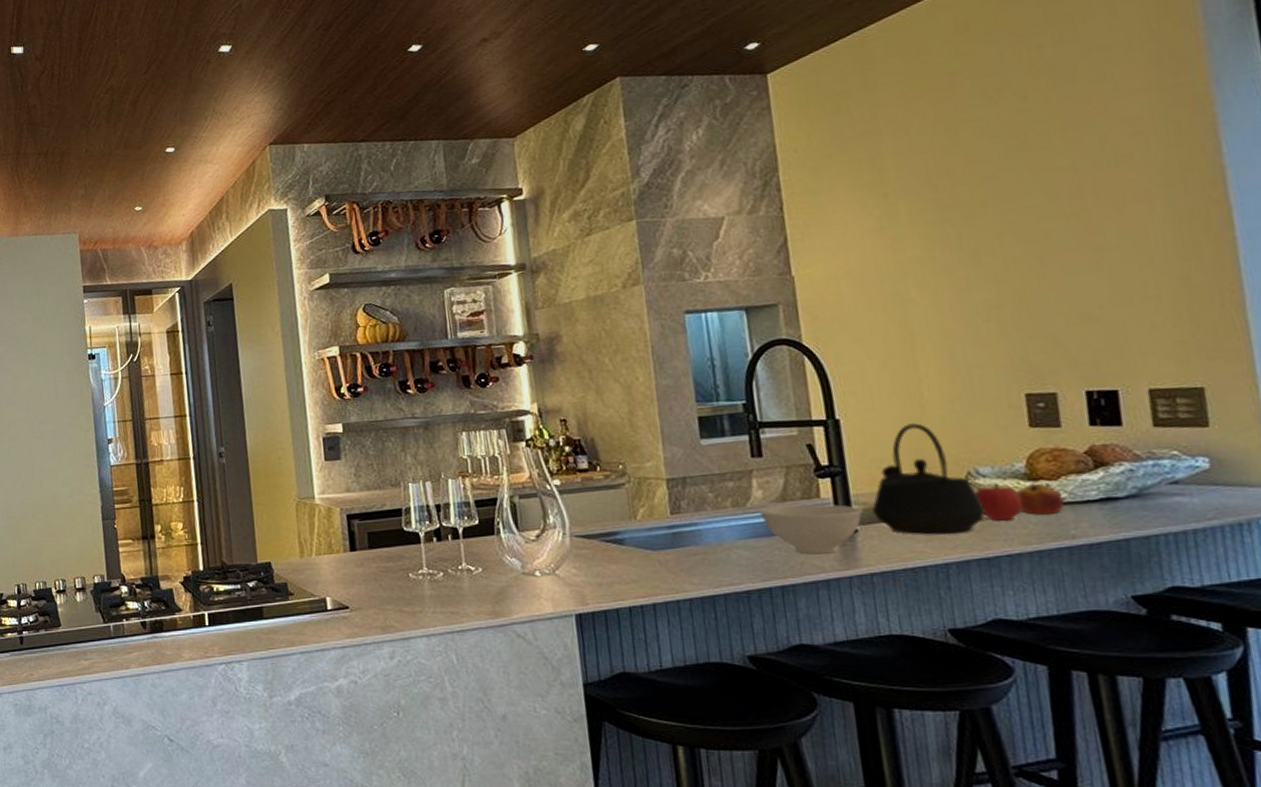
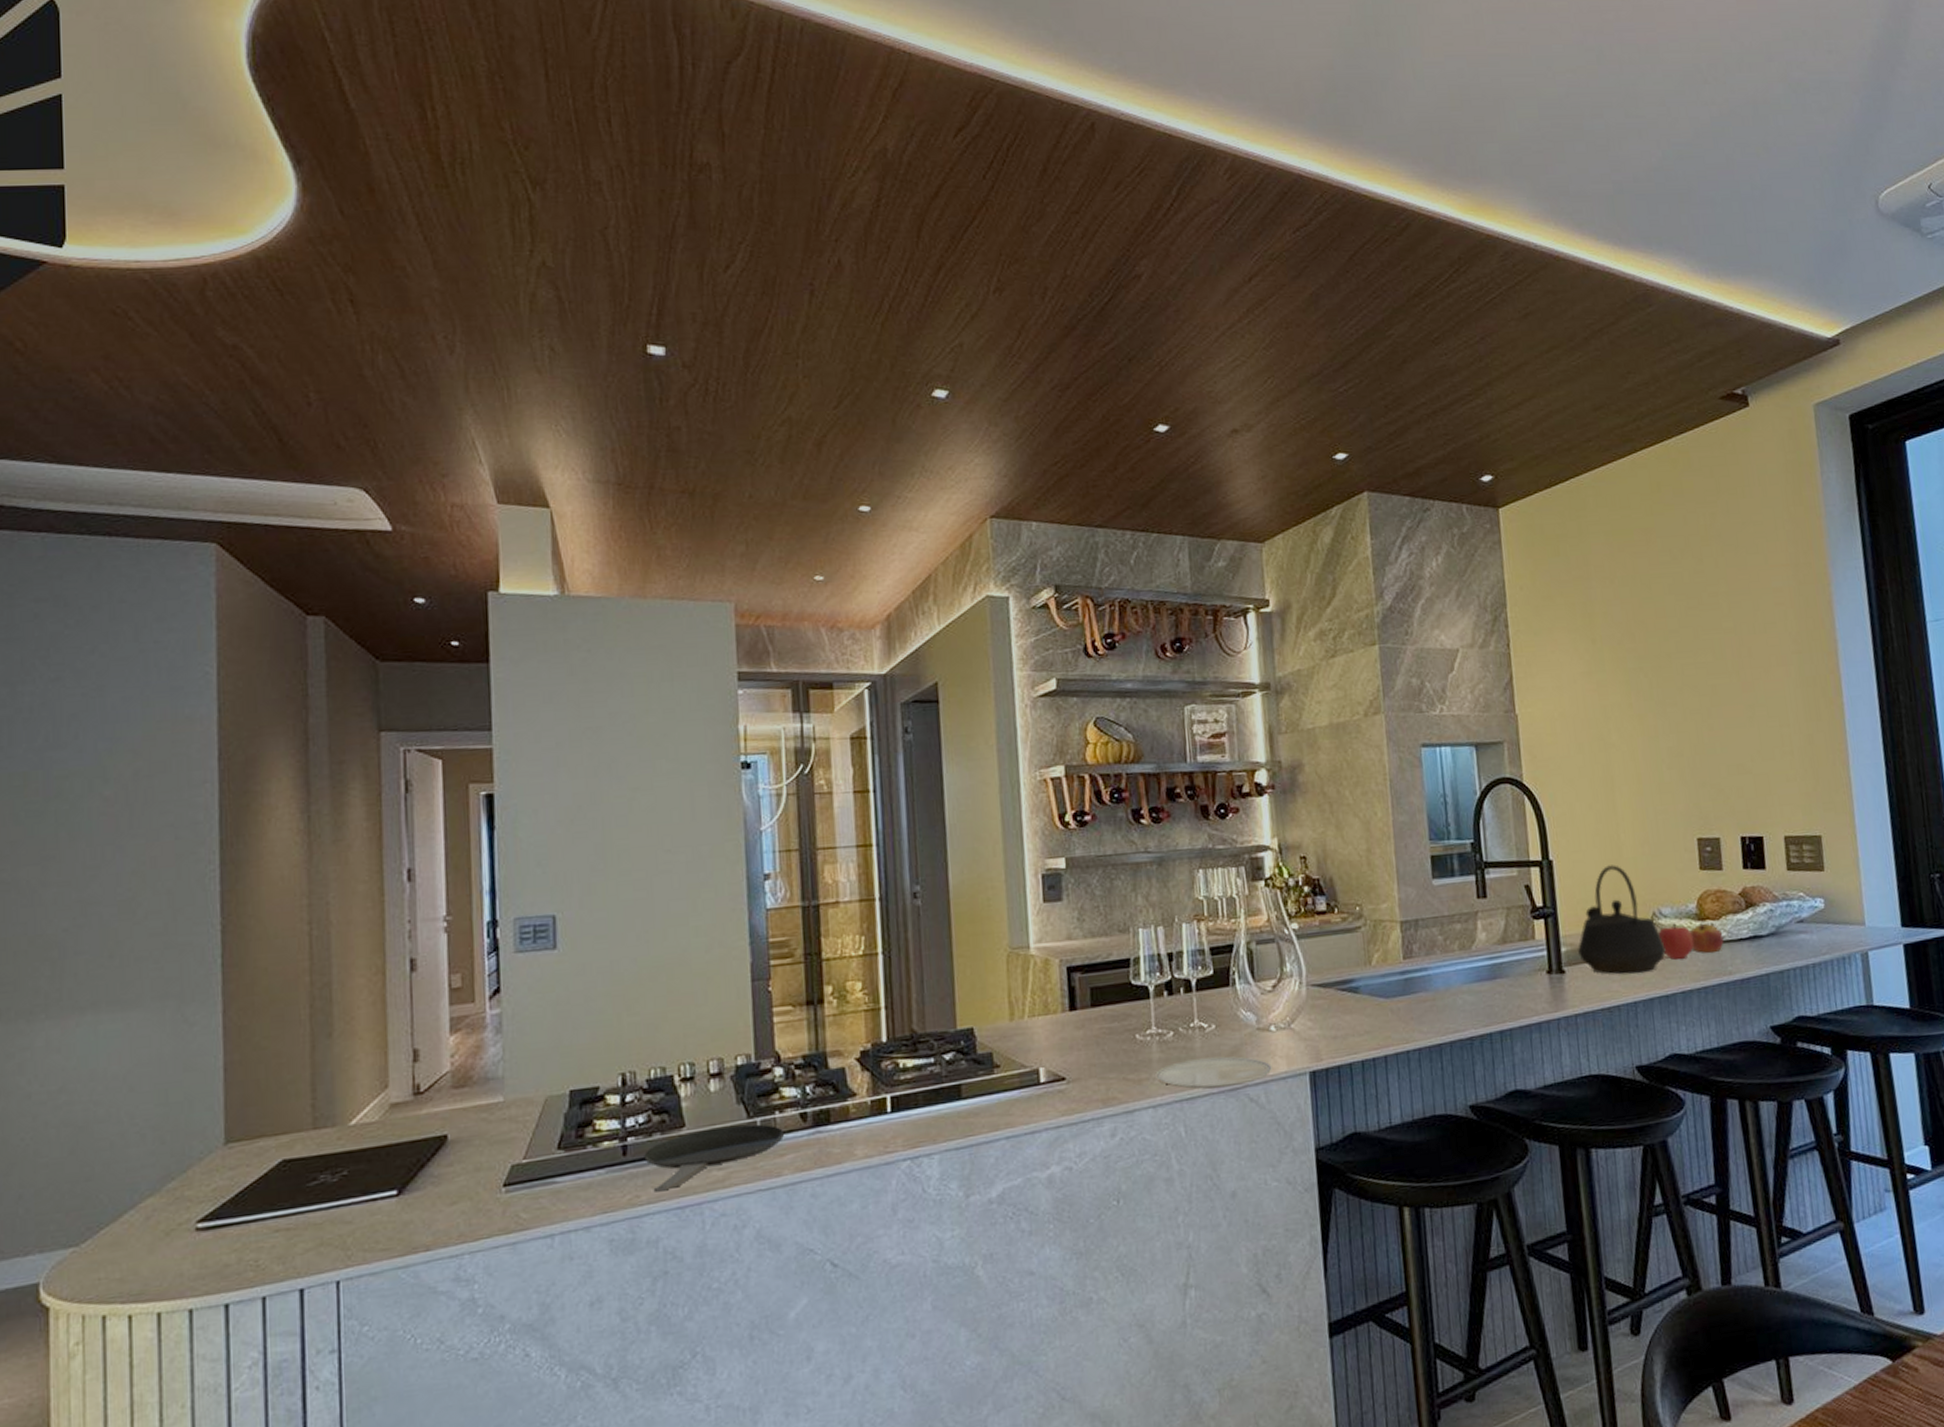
frying pan: none [34,627,130,673] -> present [644,1124,784,1192]
plate: none [428,596,538,625] -> present [1155,1056,1272,1090]
bowl: present [758,504,863,555] -> none [1482,945,1570,997]

